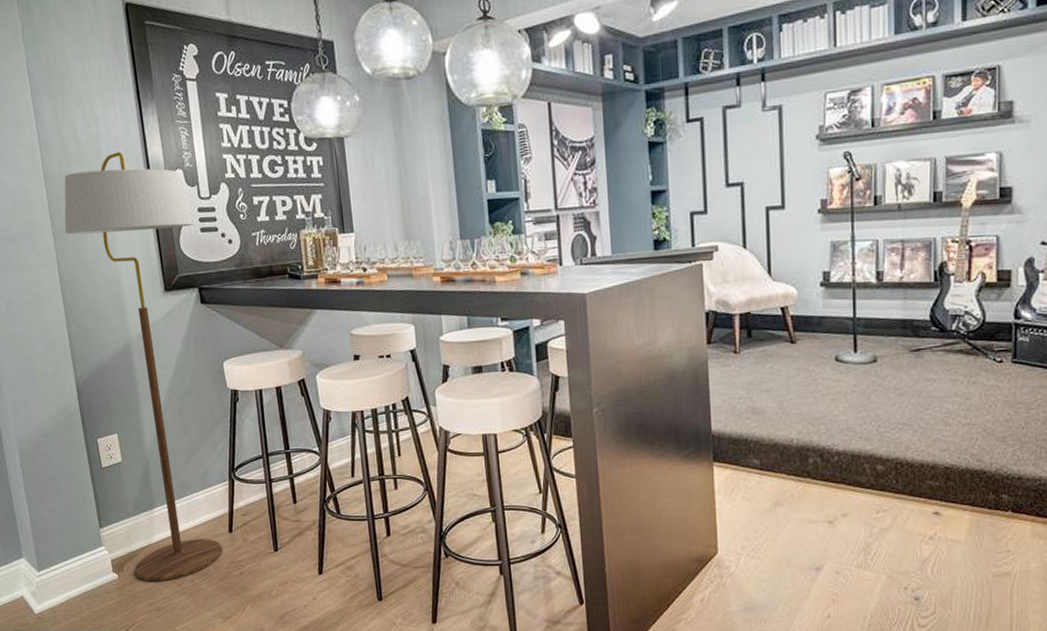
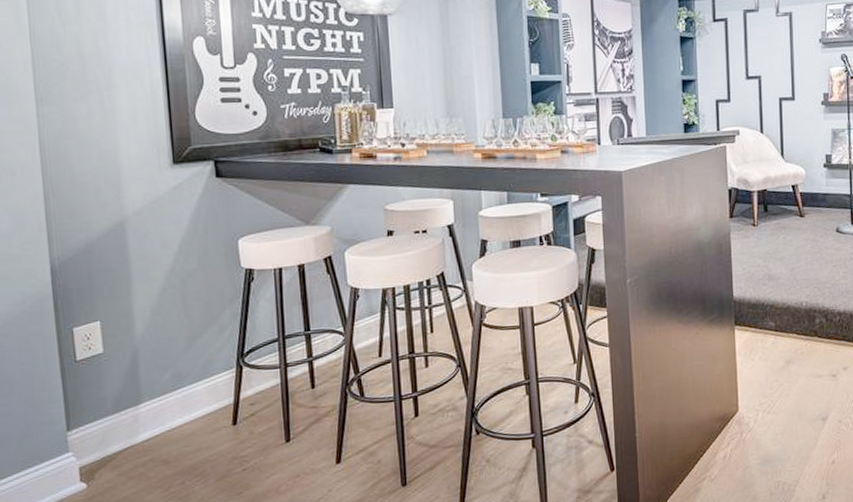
floor lamp: present [64,152,223,582] -> none [51,14,223,489]

